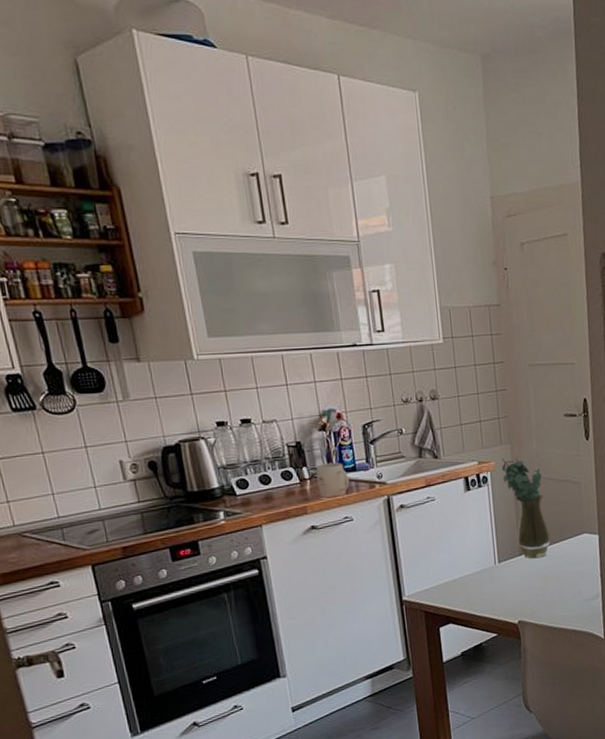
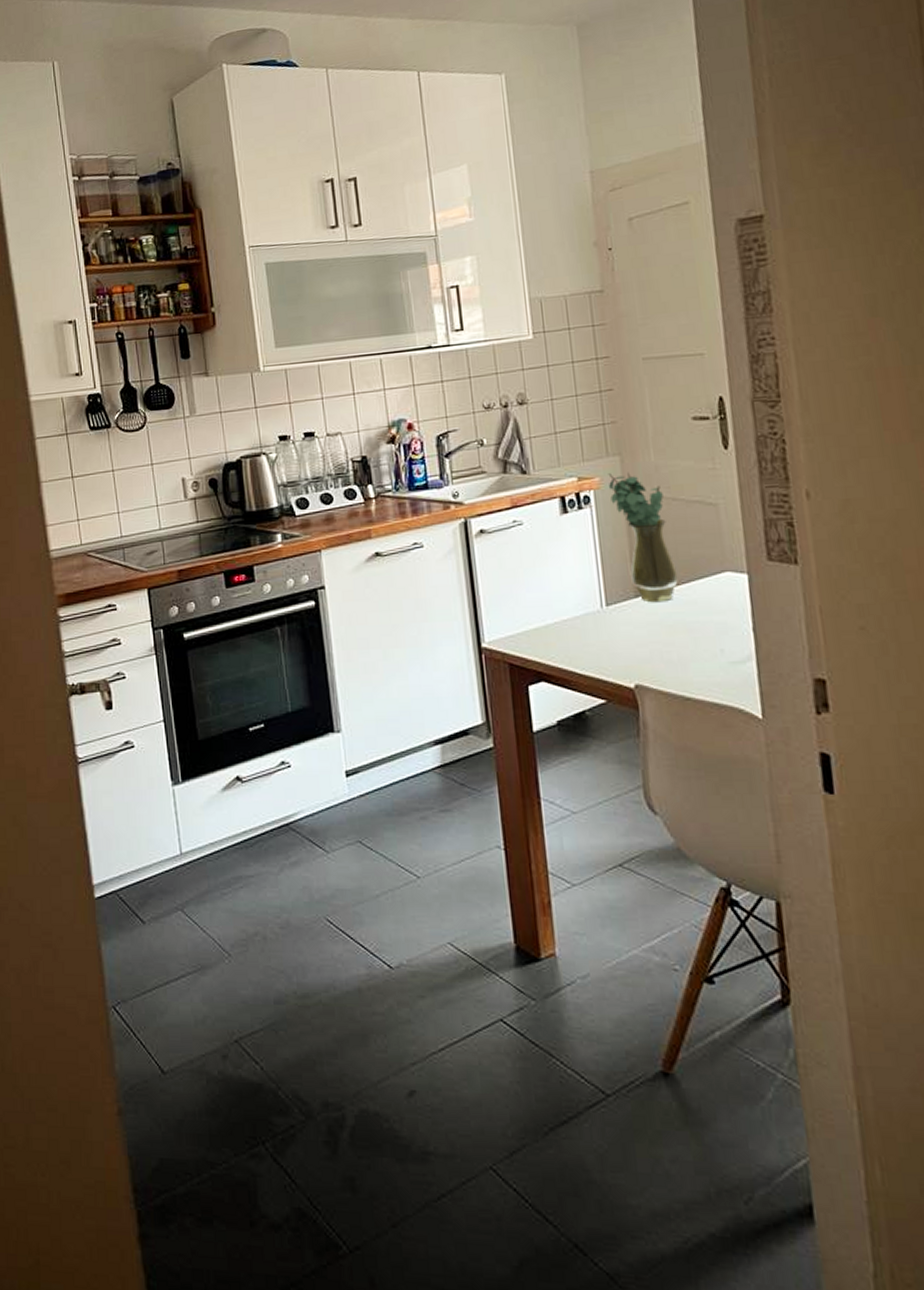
mug: present [316,462,350,498] -> none [382,479,420,520]

